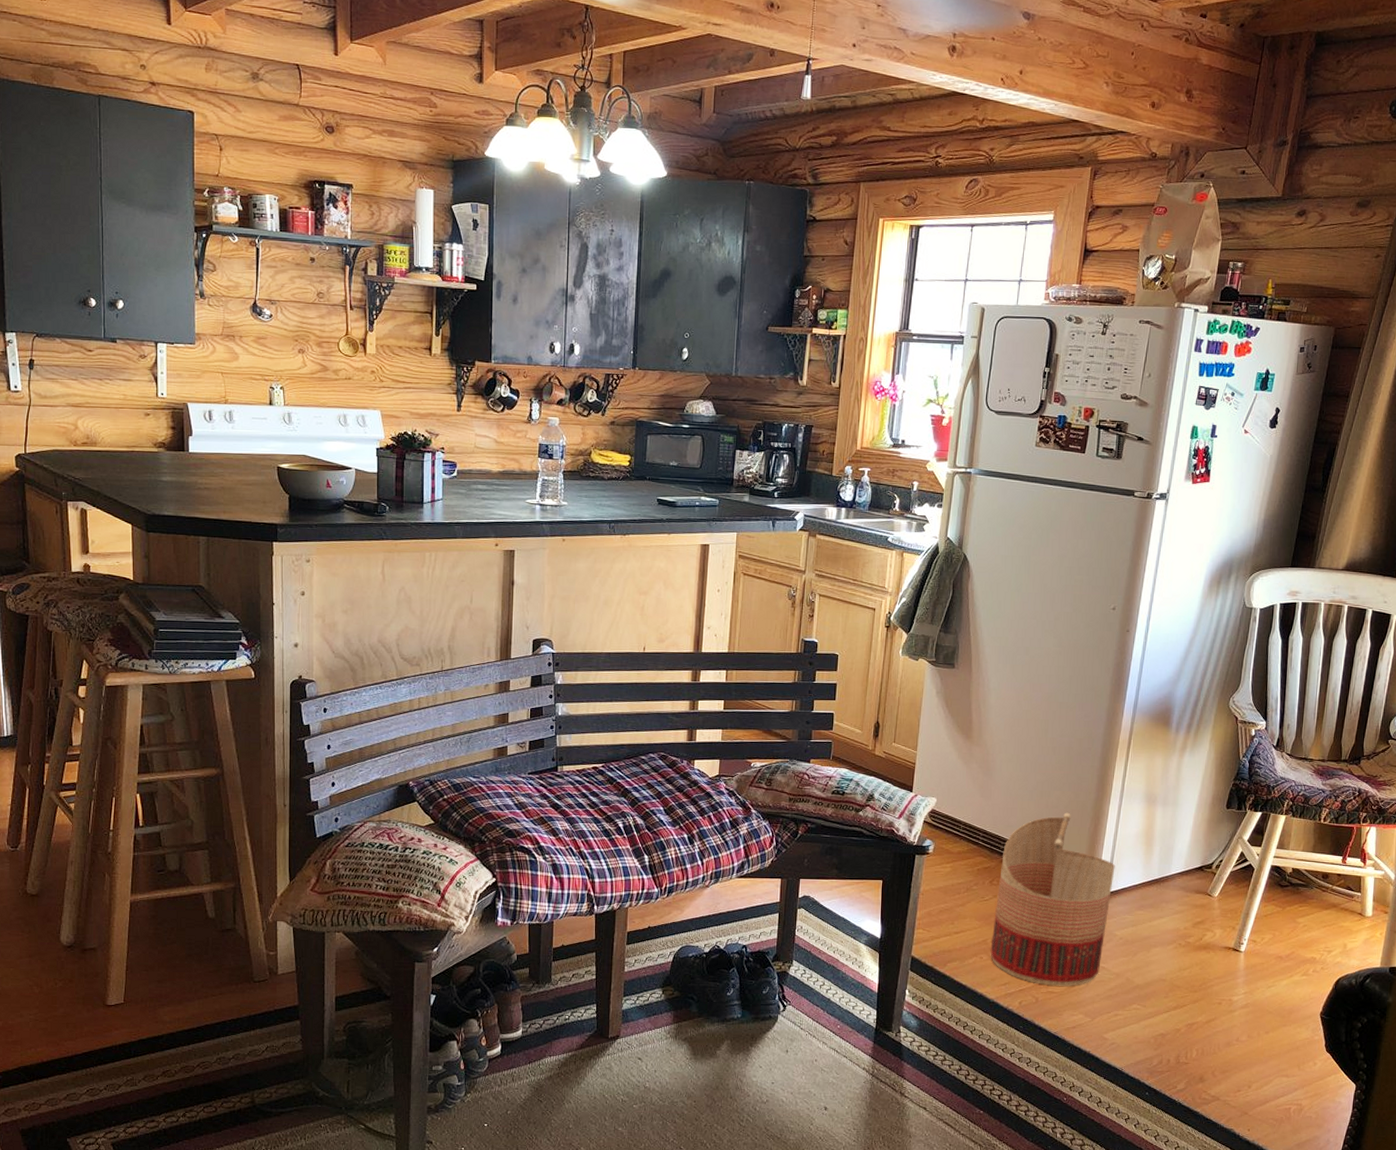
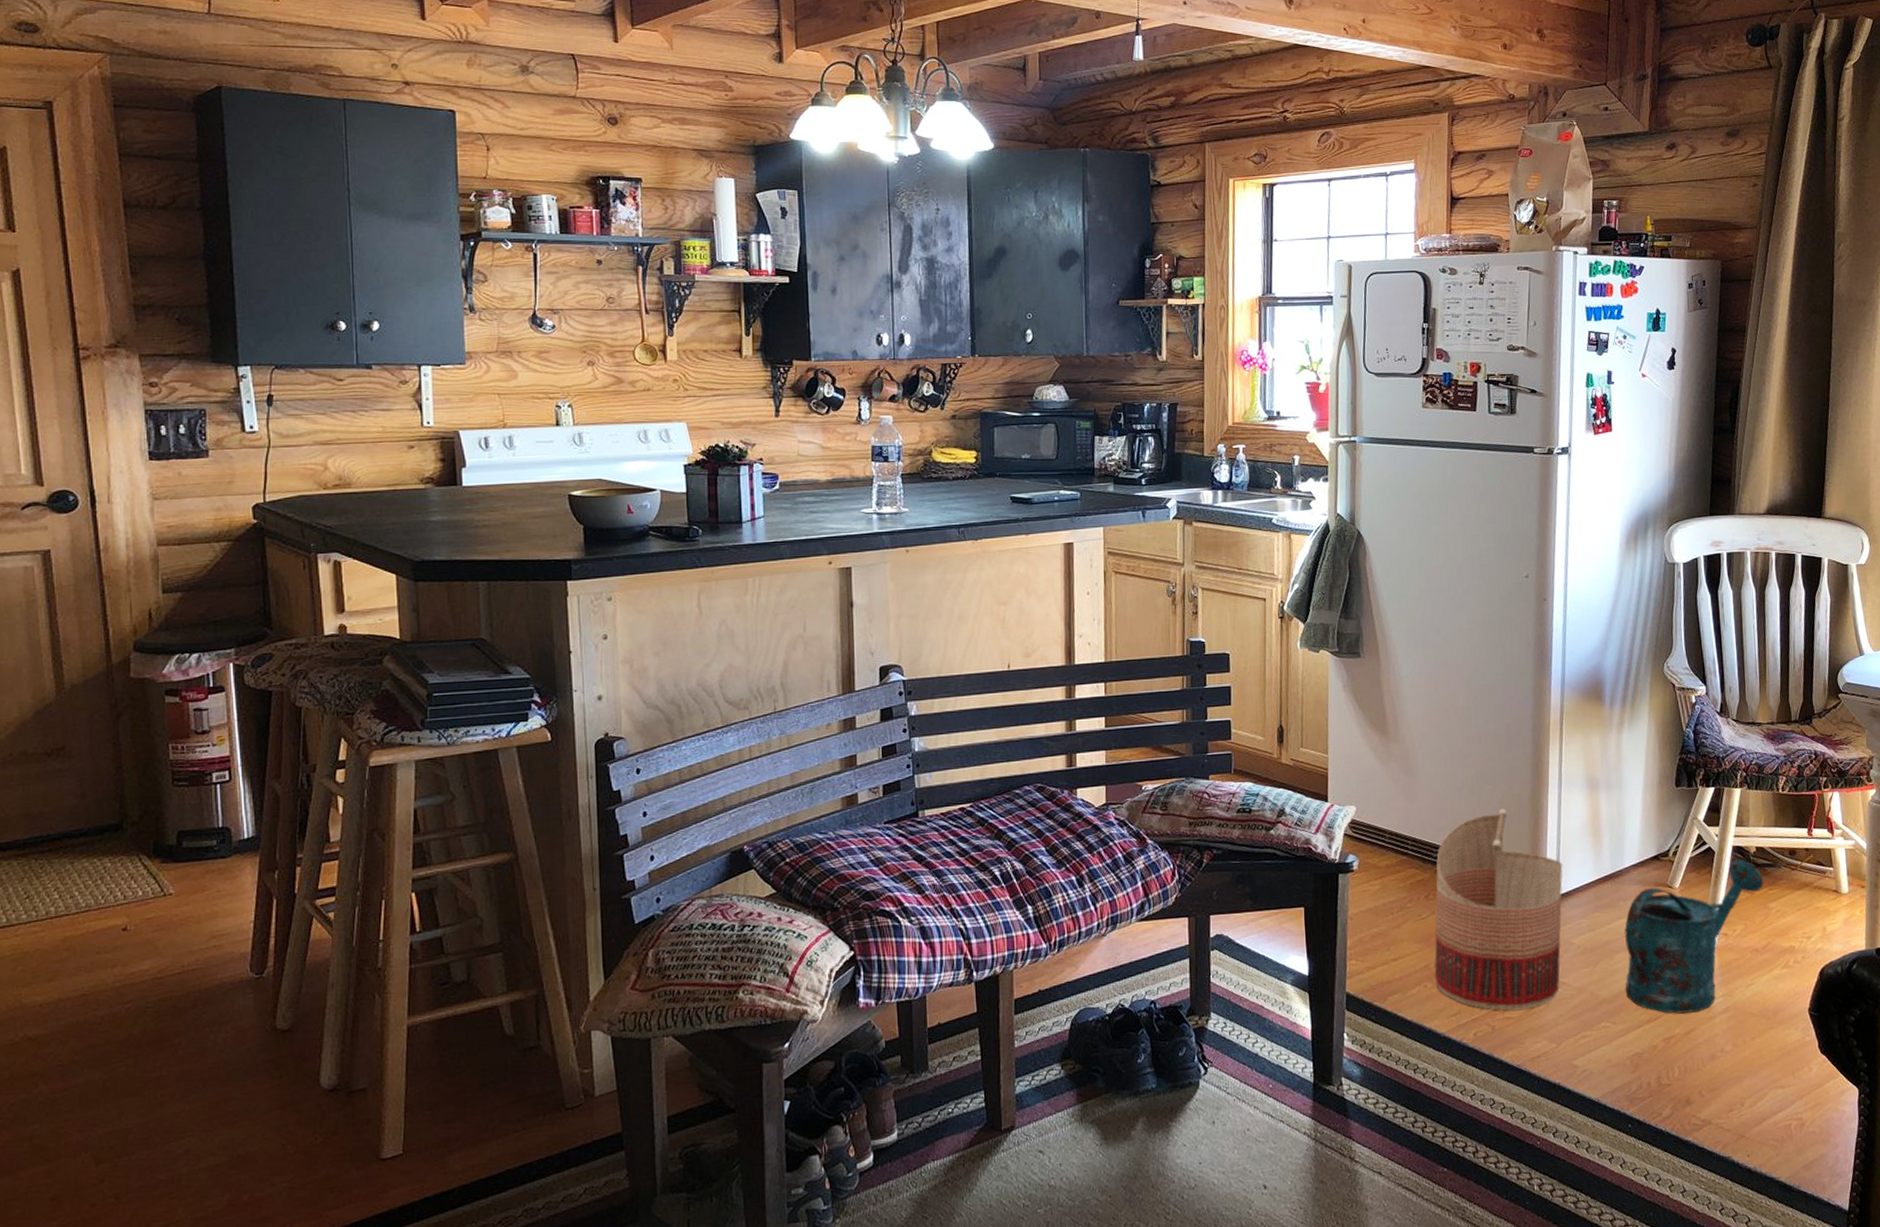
watering can: none [1157,877,1296,1005] -> present [1624,859,1764,1014]

